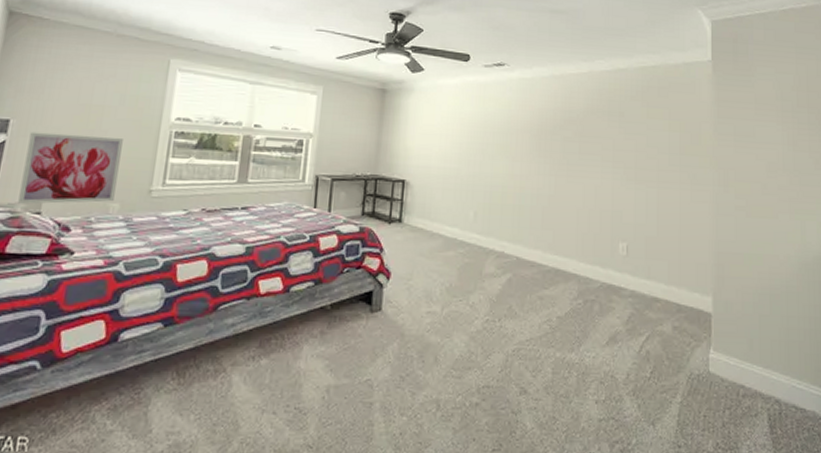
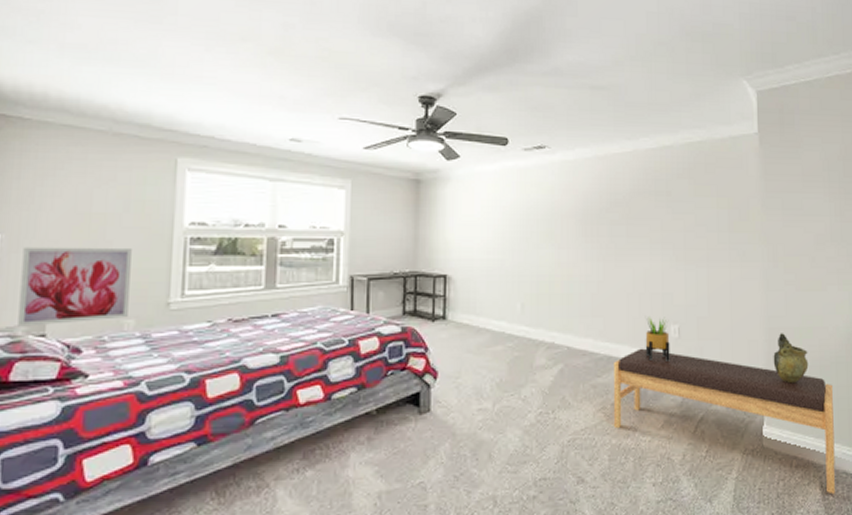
bench: none [558,263,784,429] -> present [613,348,835,495]
potted plant: none [593,233,618,279] -> present [645,317,670,361]
decorative urn: none [722,258,758,310] -> present [773,333,809,384]

